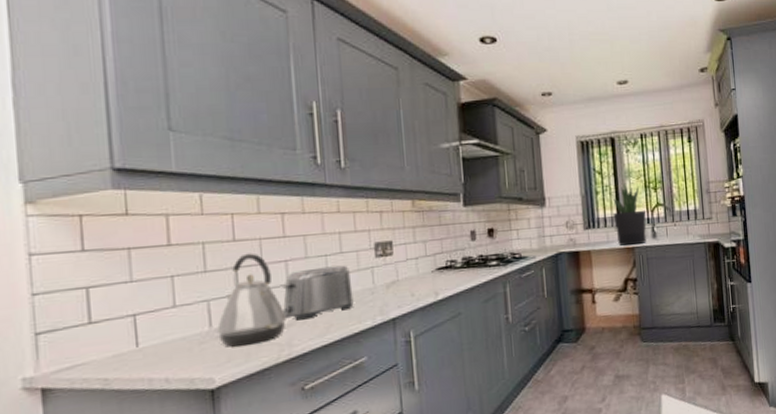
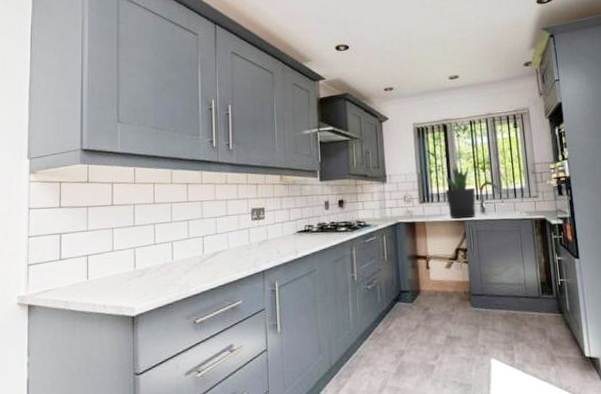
kettle: present [216,253,288,347] -> none [138,213,187,284]
toaster: present [282,265,354,320] -> none [184,225,234,267]

